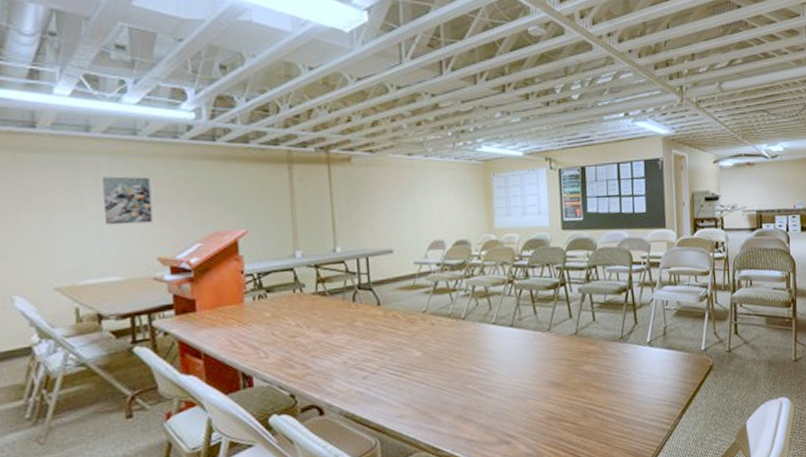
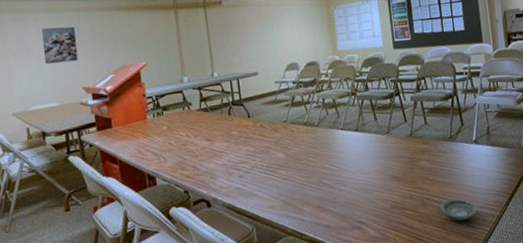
saucer: none [604,409,645,435] -> present [440,198,477,221]

